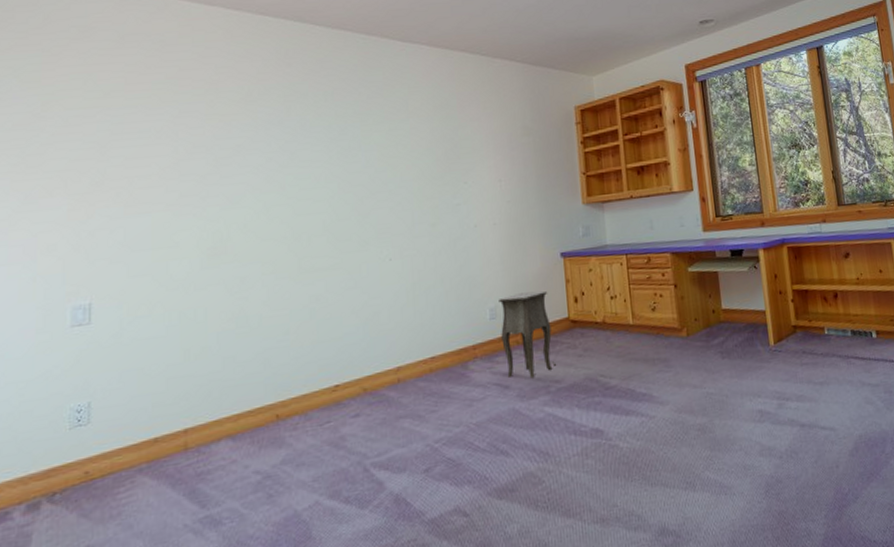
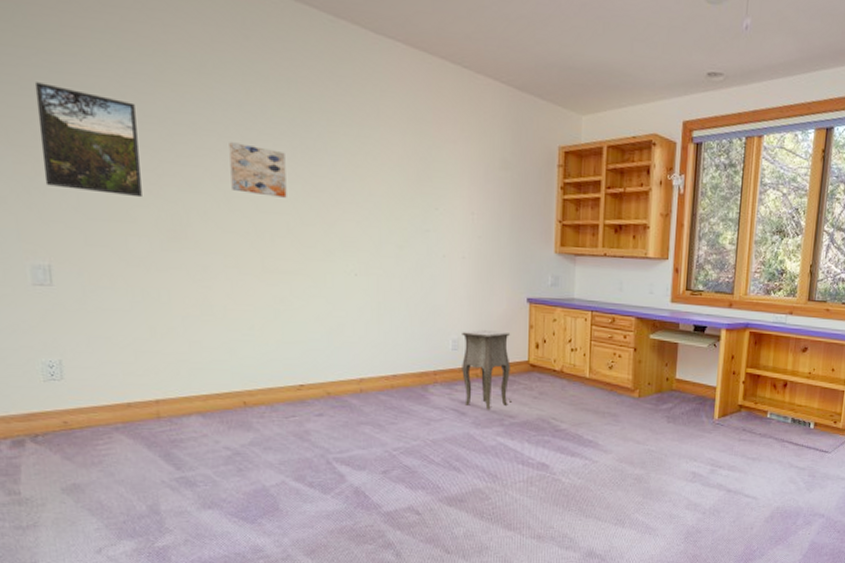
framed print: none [95,134,186,226] -> present [34,82,142,198]
wall art: none [270,155,323,200] -> present [229,142,287,198]

